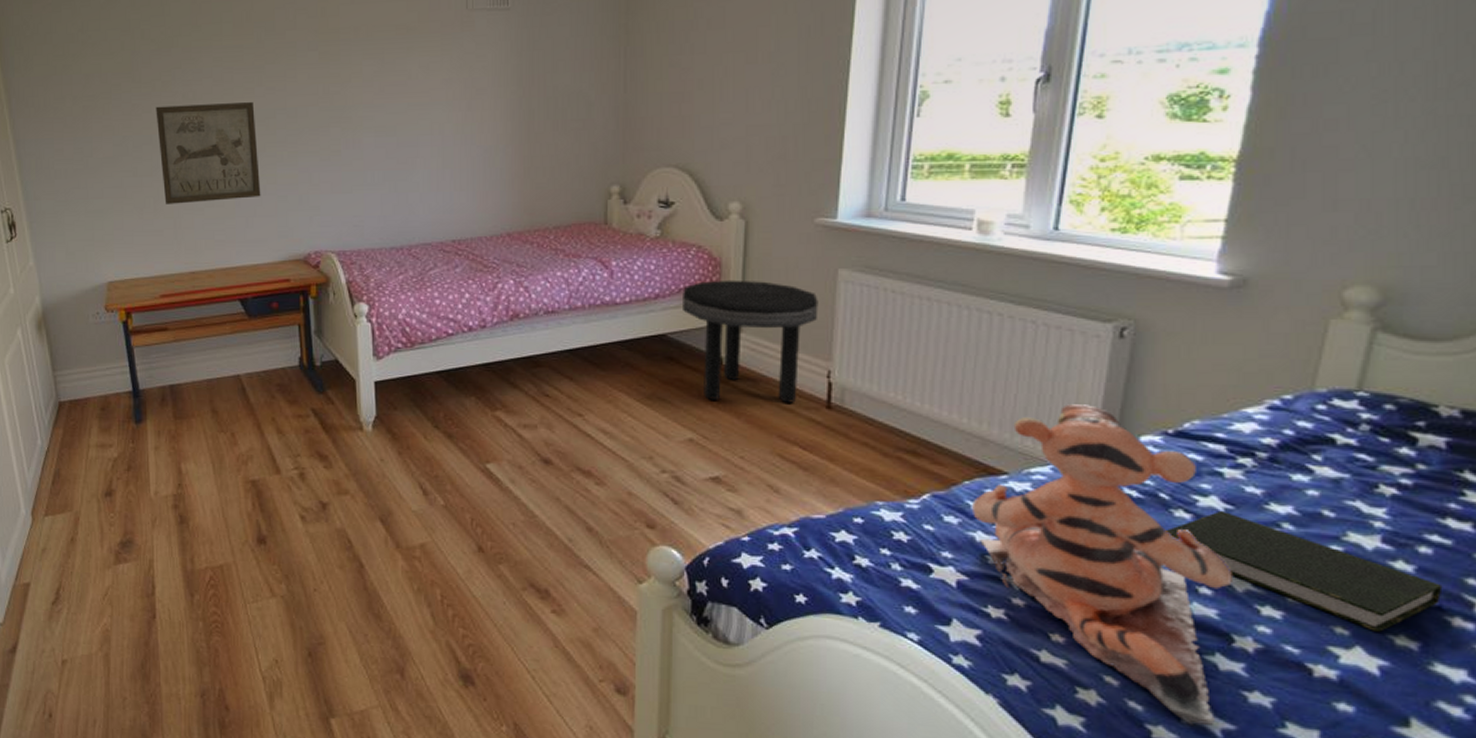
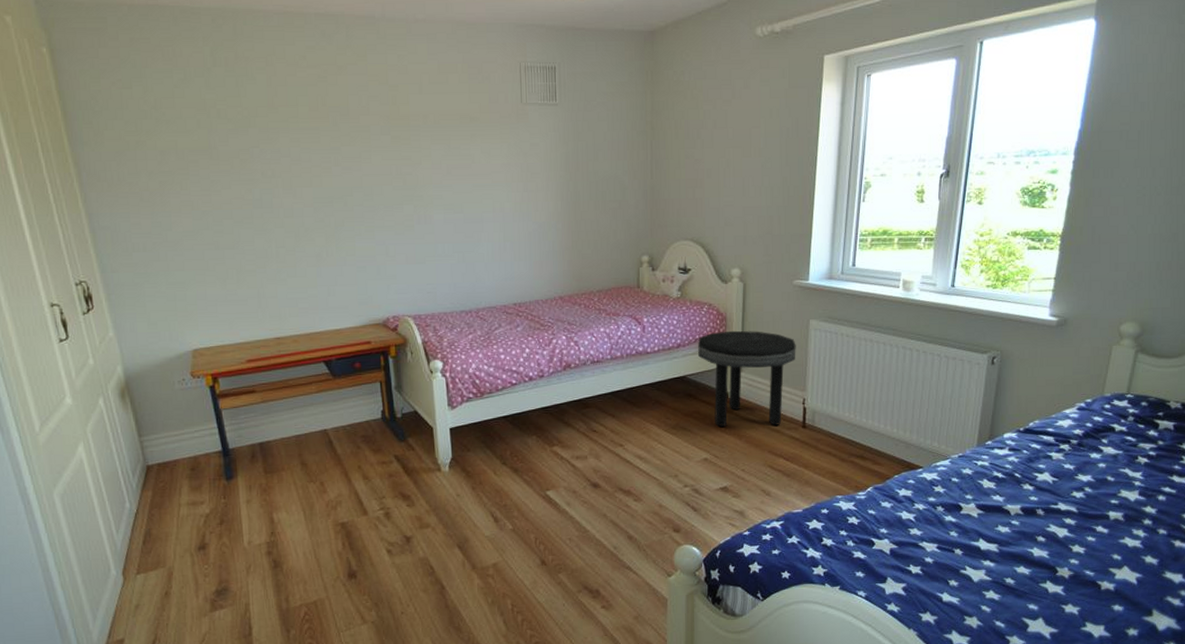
wall art: present [156,102,261,204] -> none [235,181,341,275]
teddy bear: present [971,404,1232,725] -> none [899,414,1057,633]
book: present [1166,510,1443,633] -> none [1018,482,1171,556]

